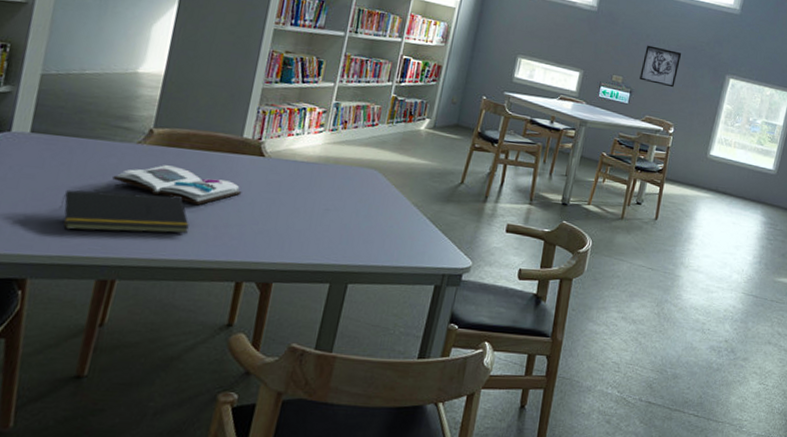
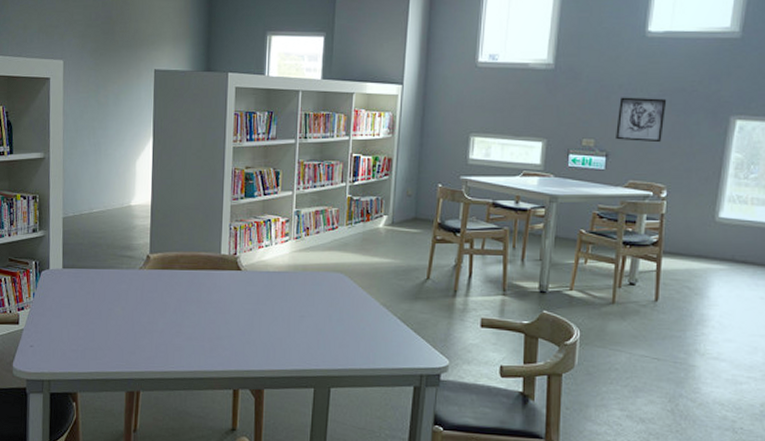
notepad: present [59,189,189,234] -> none [91,313,189,350]
book: present [112,164,242,206] -> none [125,285,227,321]

